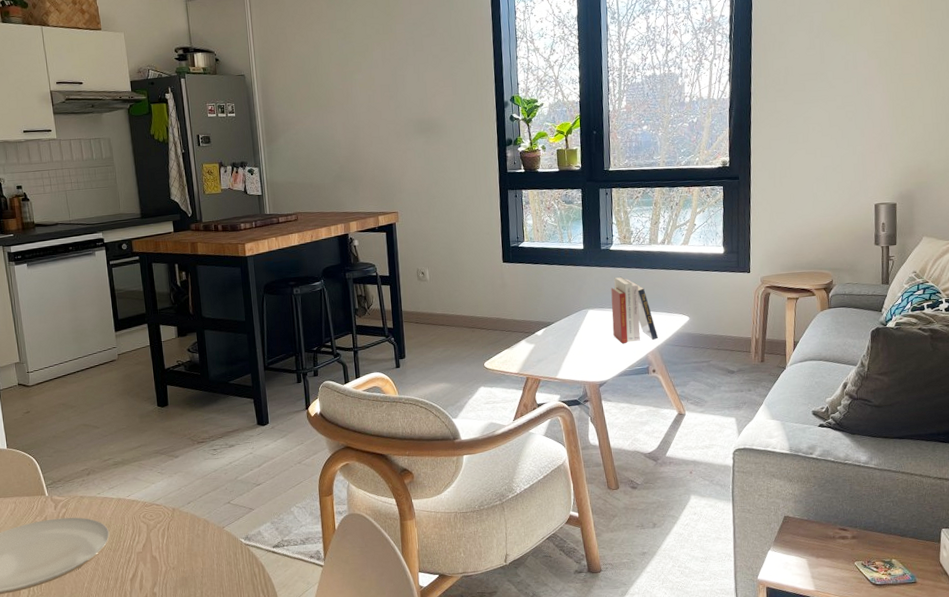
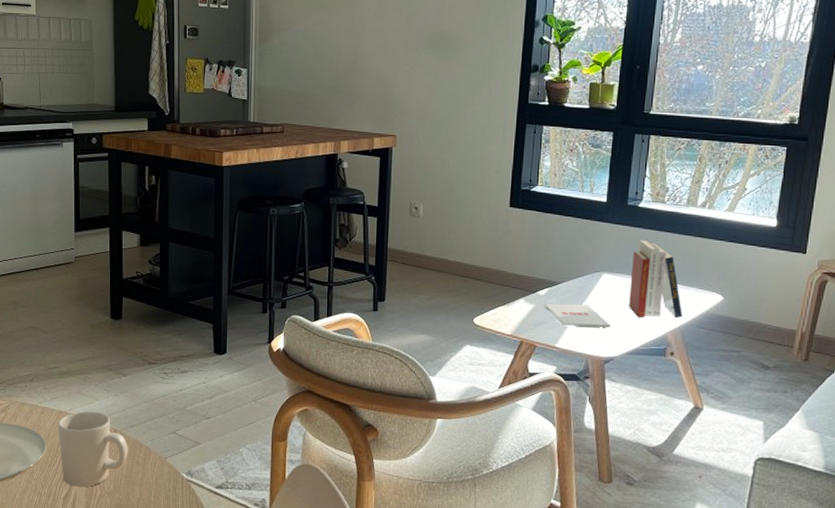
mug: none [118,494,188,567] -> present [58,411,128,487]
magazine: none [542,338,601,360] -> present [544,303,611,328]

